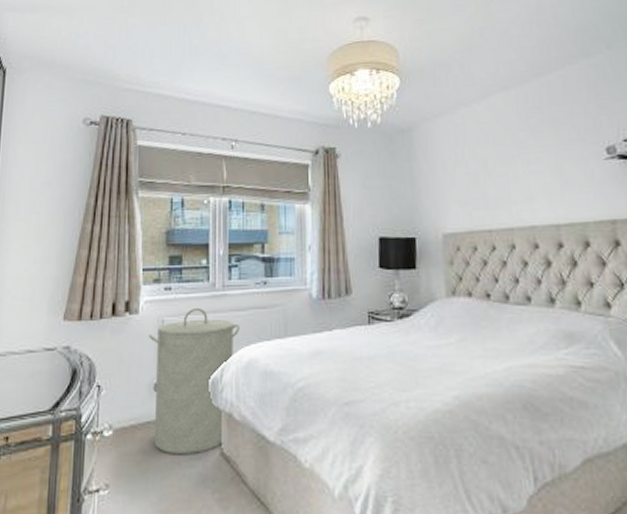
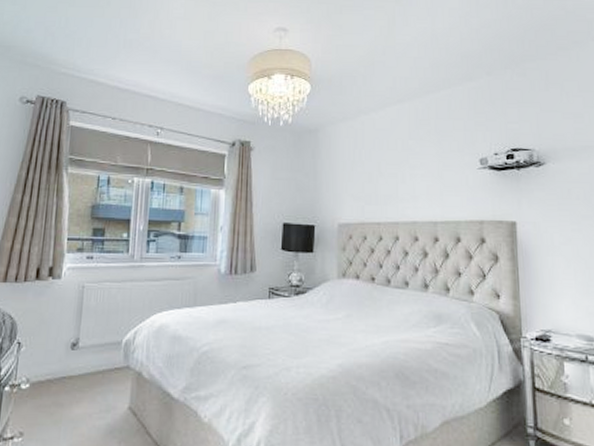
laundry hamper: present [148,307,240,455] -> none [67,276,154,408]

